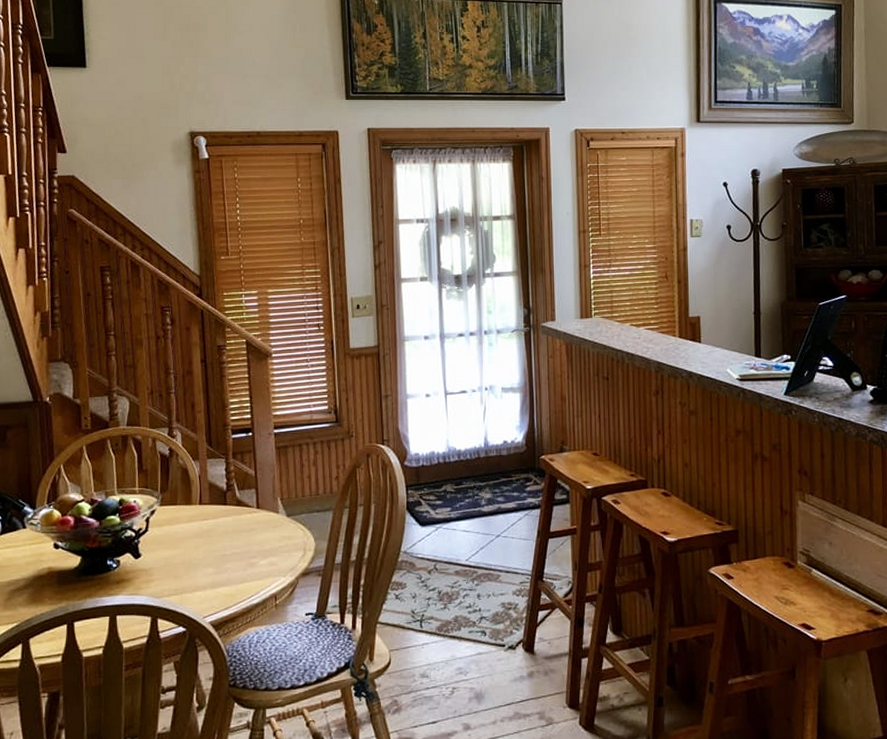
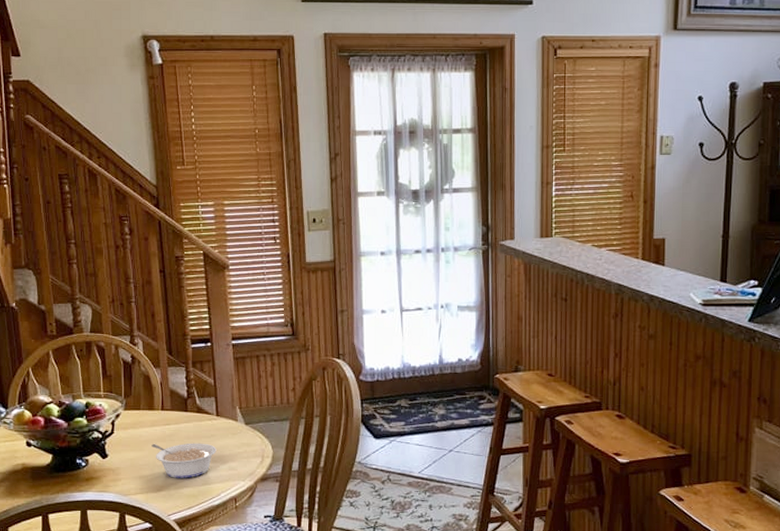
legume: none [188,538,256,577] -> present [151,443,216,478]

